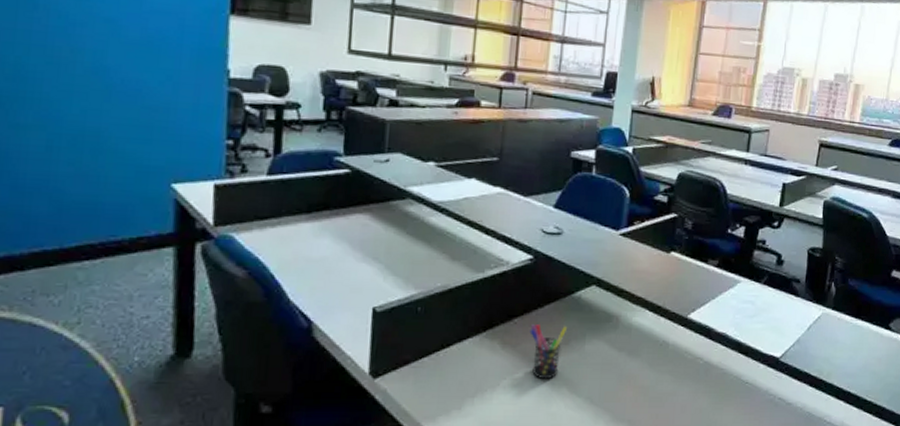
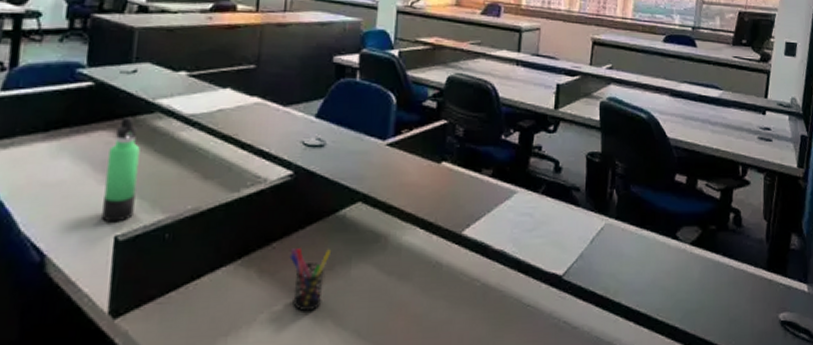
thermos bottle: none [361,201,394,296] -> present [102,116,140,223]

